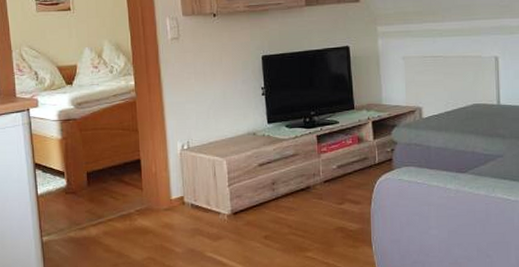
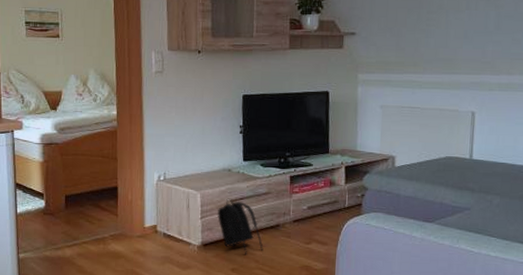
backpack: none [244,163,296,221] -> present [216,198,264,255]

